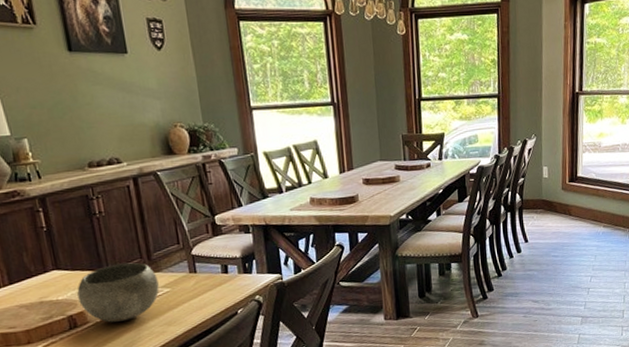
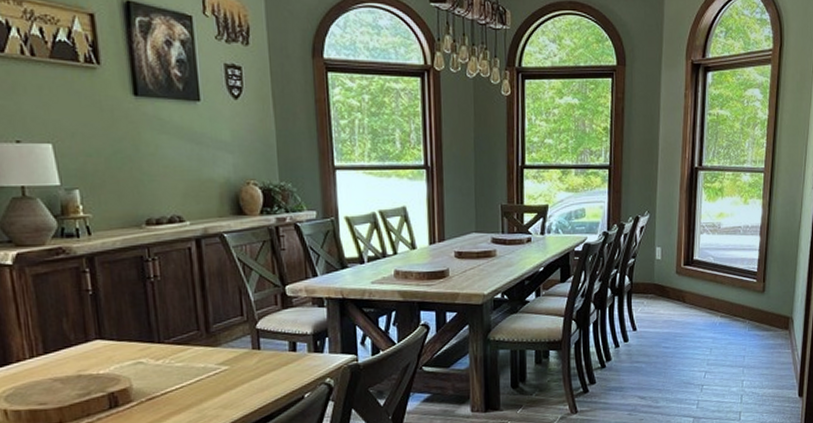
bowl: present [77,262,159,323] -> none [121,334,216,403]

